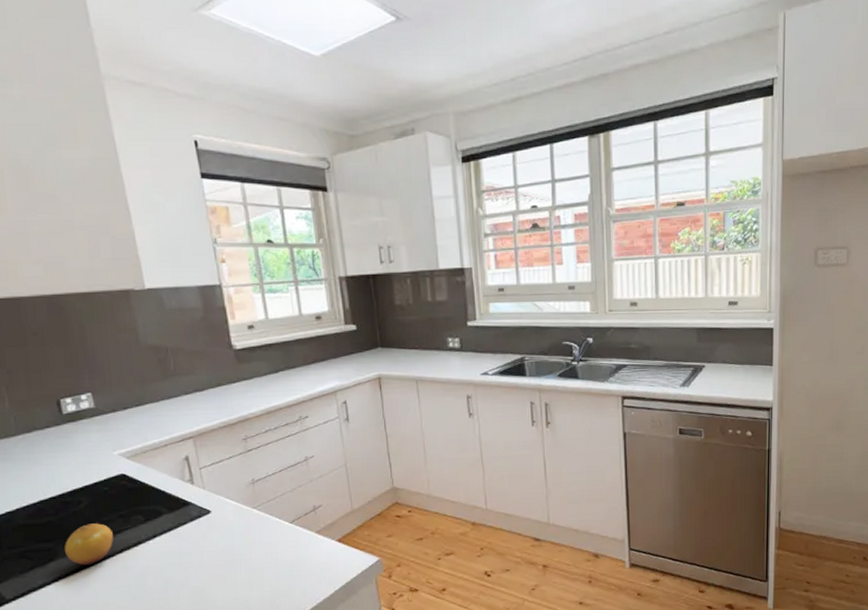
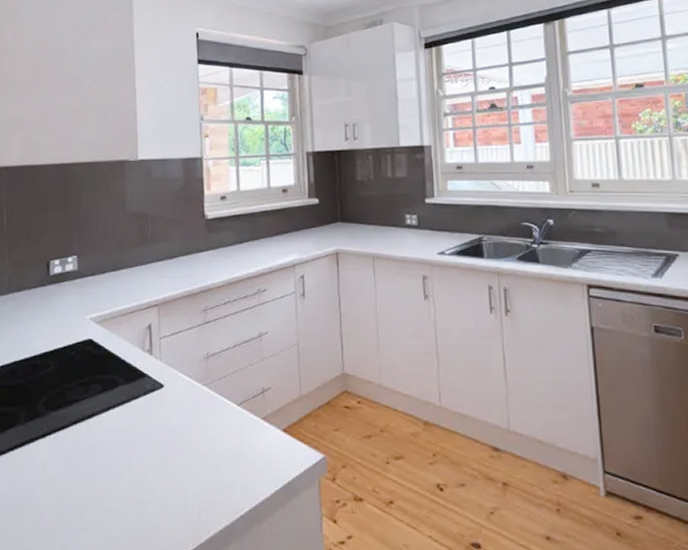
fruit: present [65,523,113,566] -> none [25,390,71,436]

